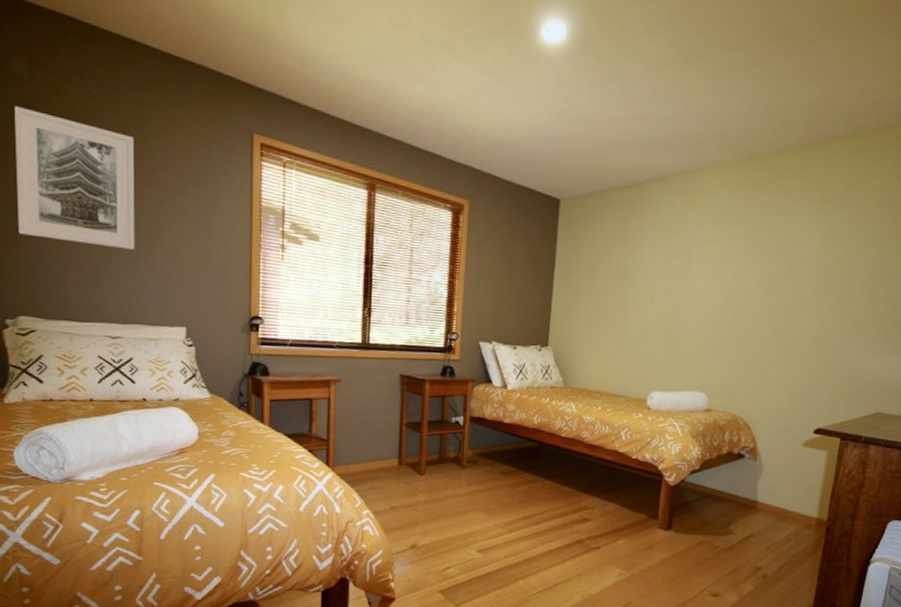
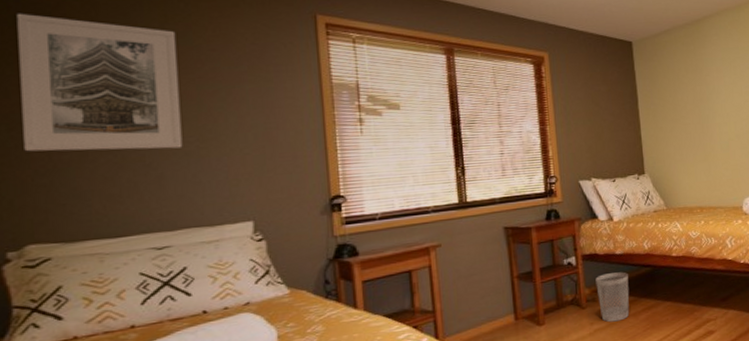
wastebasket: none [479,439,513,488] -> present [595,272,630,323]

